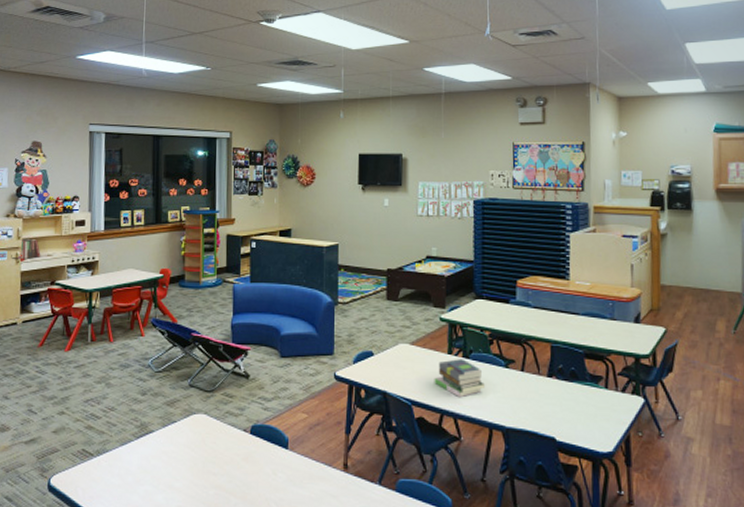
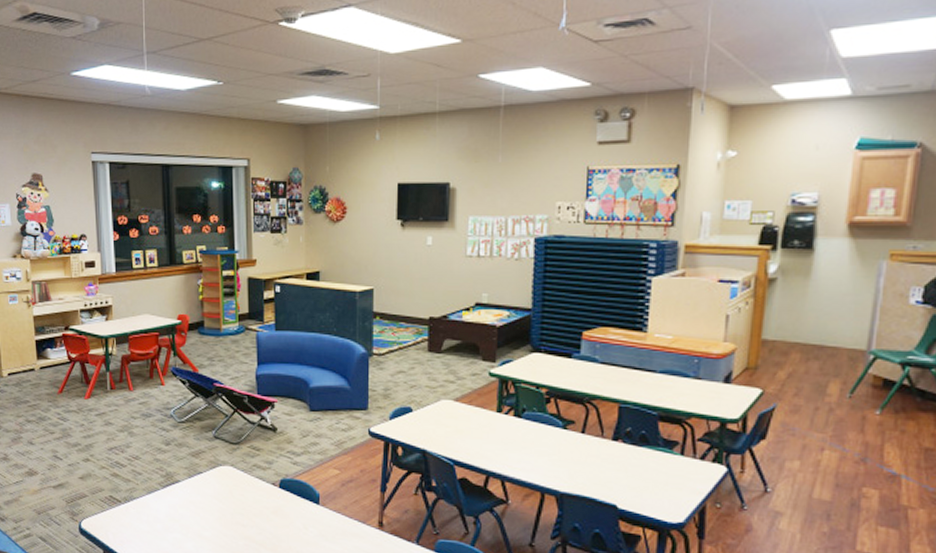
books: present [434,359,485,398] -> none [480,418,538,460]

